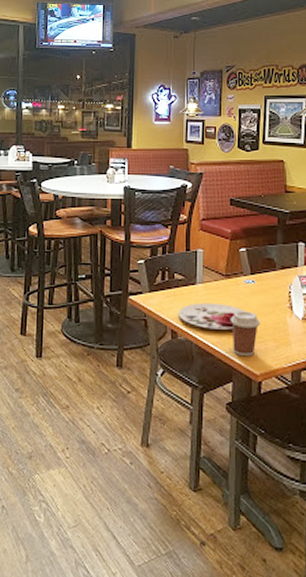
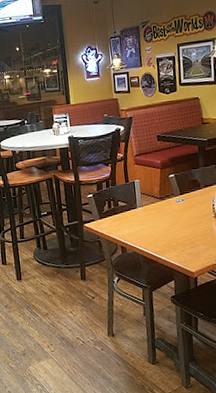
plate: present [178,303,245,330] -> none [125,220,179,242]
coffee cup: present [230,311,260,357] -> none [167,224,192,260]

